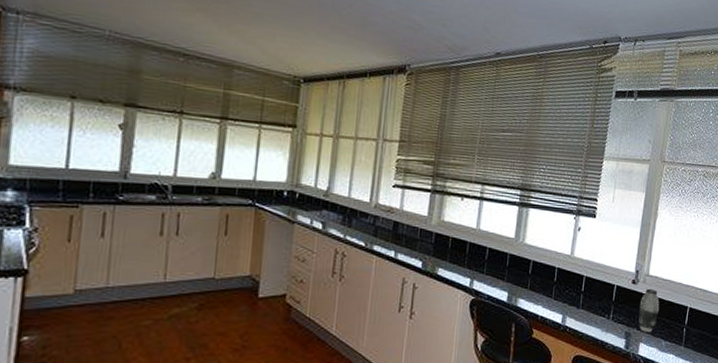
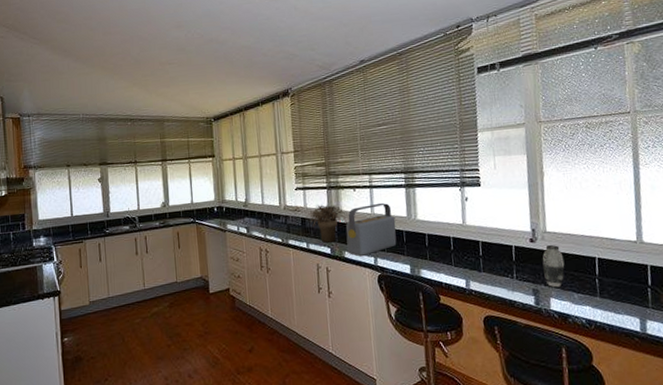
potted plant: none [400,209,450,255] -> present [306,204,348,243]
radio: none [442,218,502,277] -> present [345,202,397,257]

